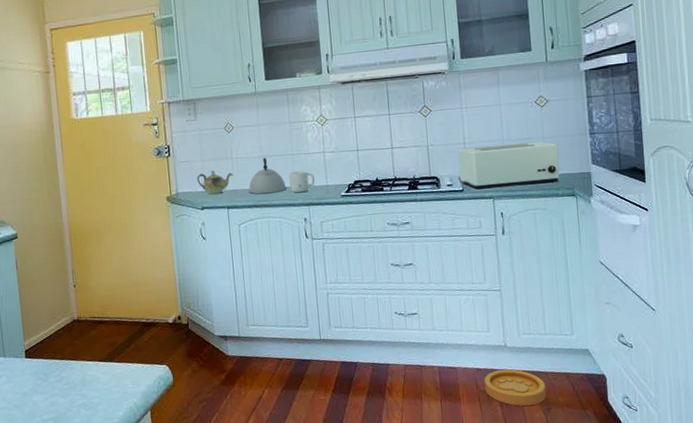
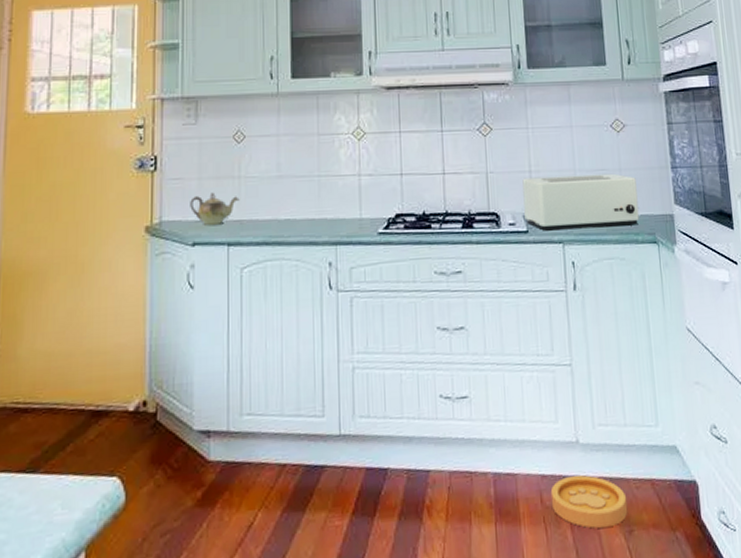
kettle: present [249,157,286,195] -> none [259,178,307,228]
mug: present [288,170,315,193] -> none [312,197,346,228]

